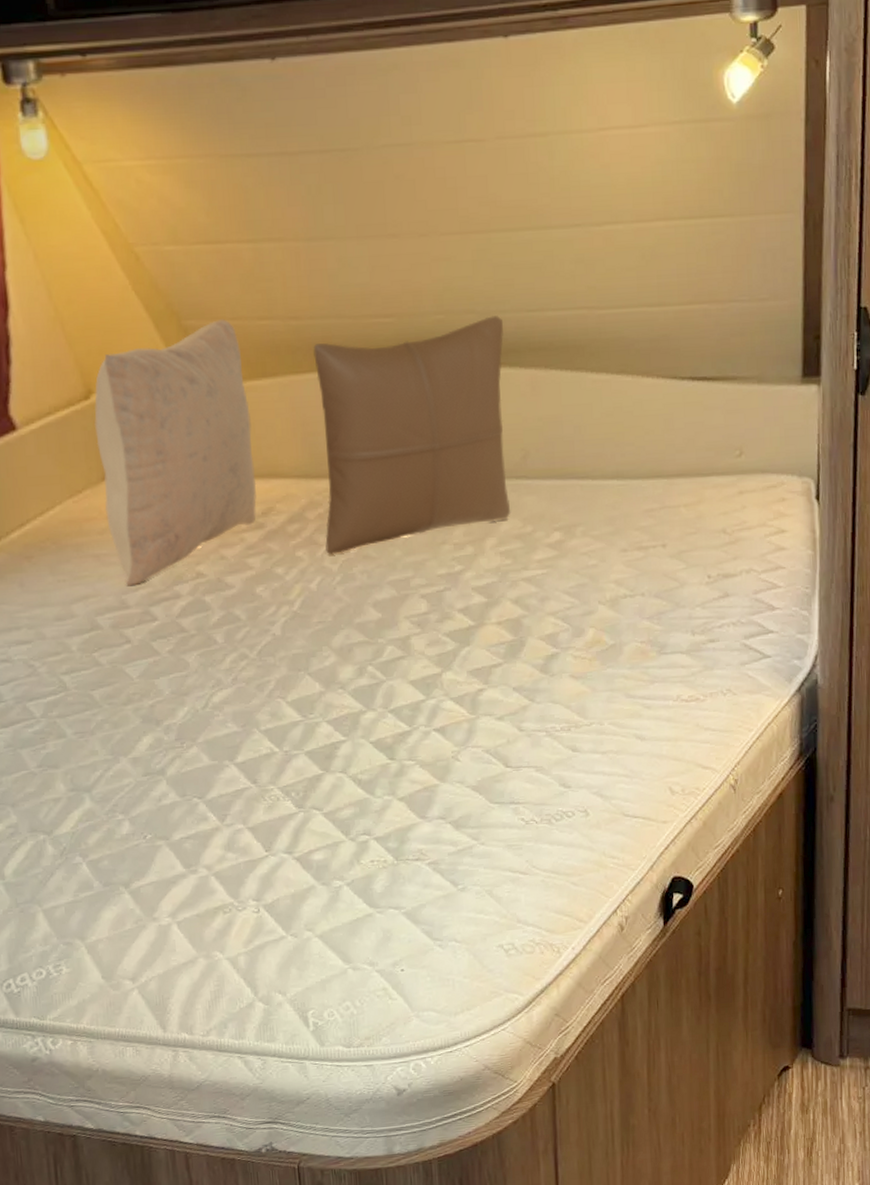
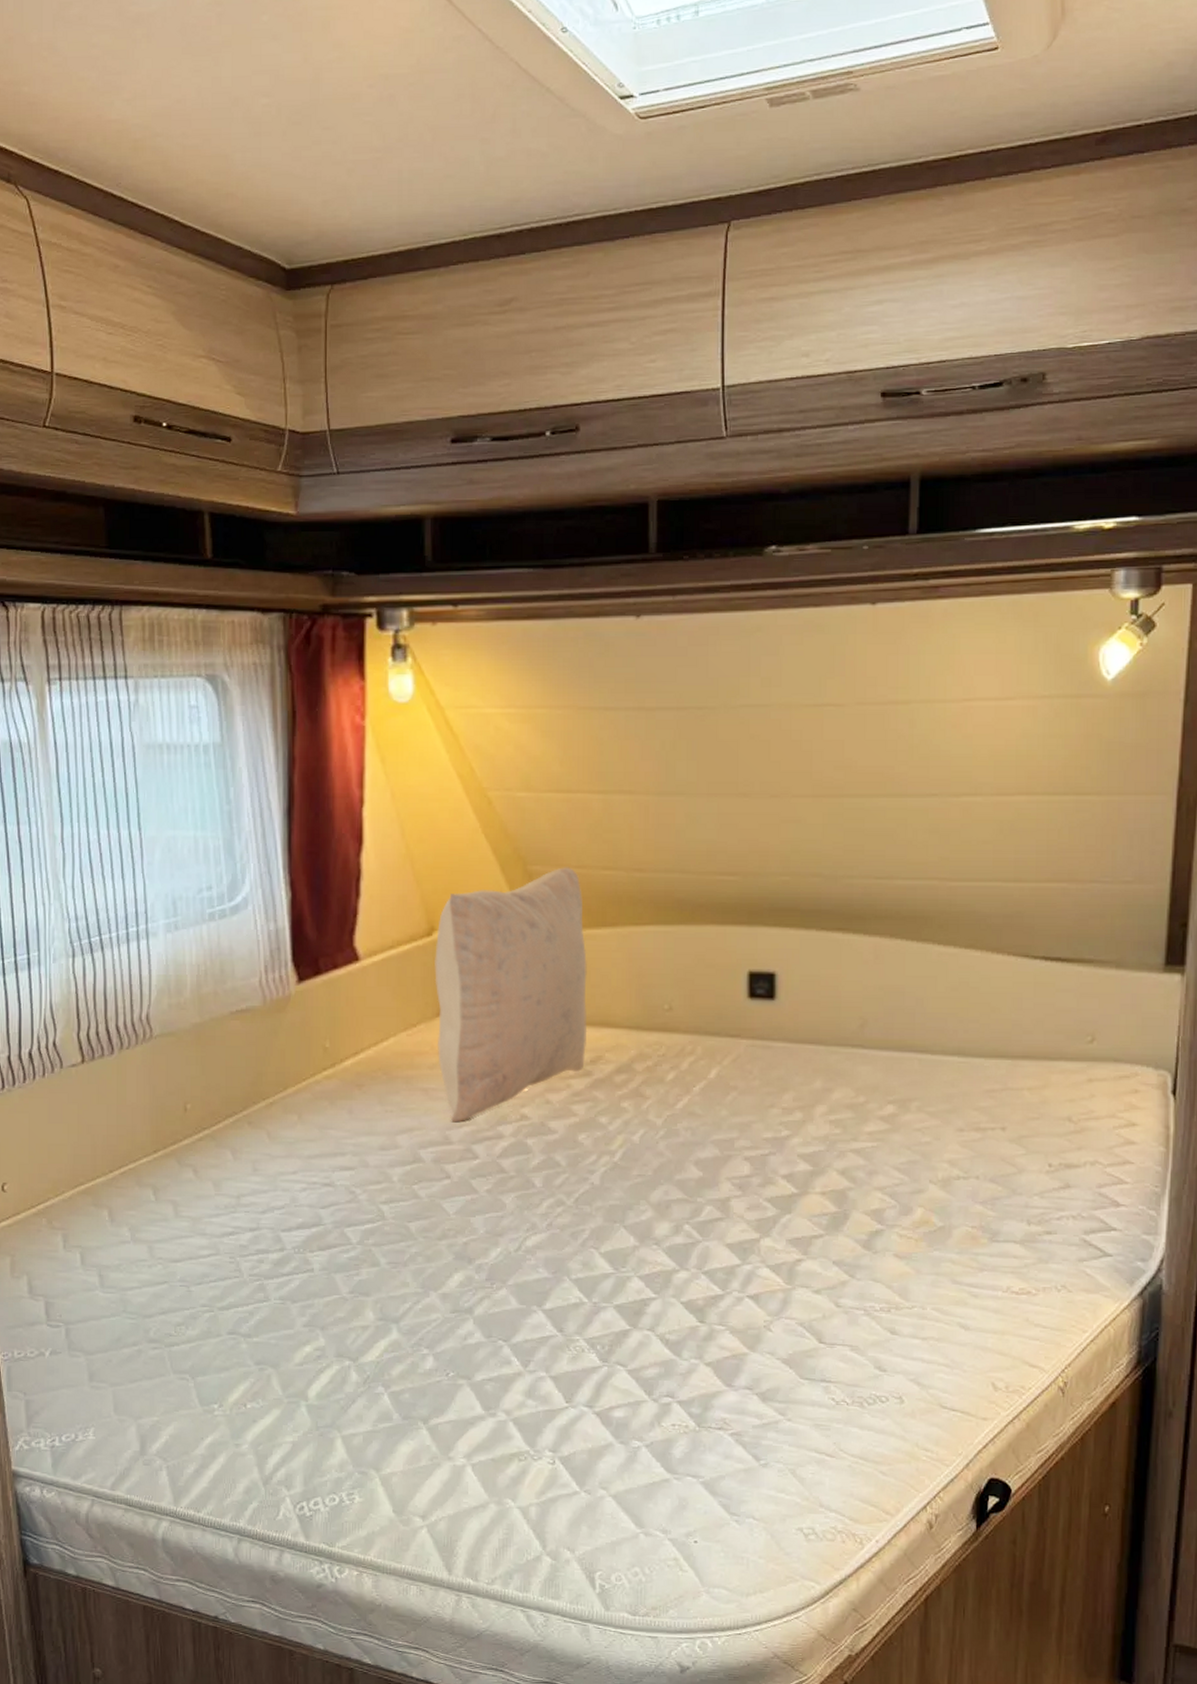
pillow: present [313,316,511,554] -> none [651,881,851,1108]

